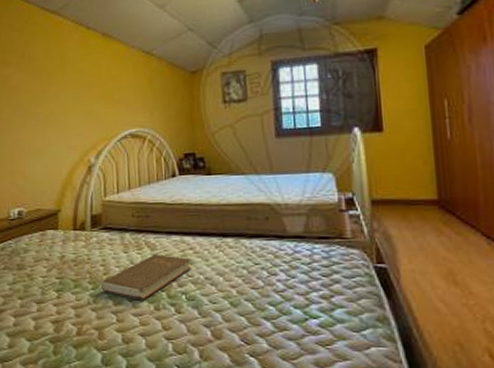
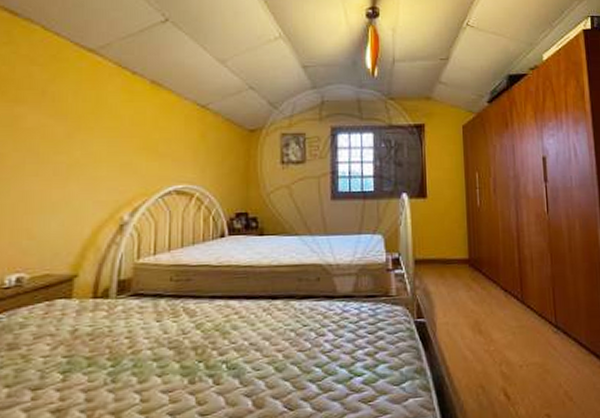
book: present [101,254,192,301] -> none [124,321,236,375]

